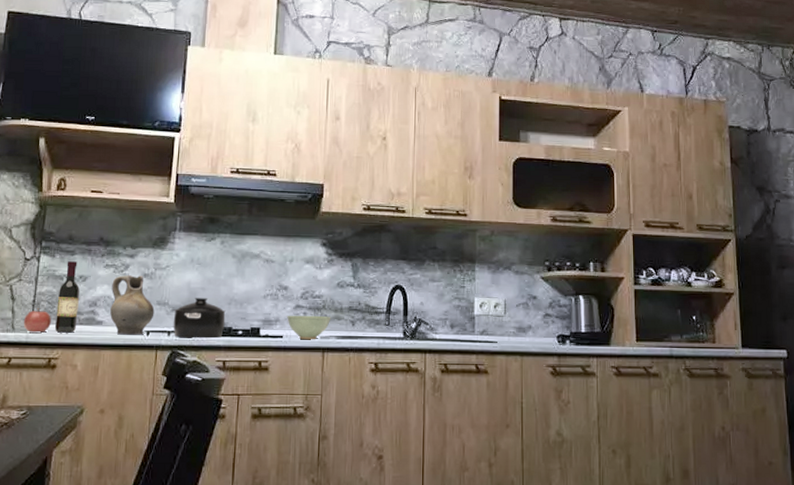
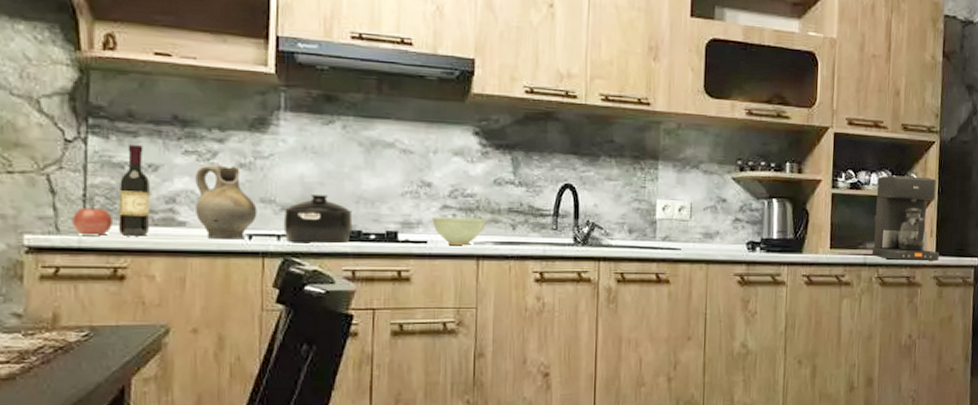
coffee maker: none [677,272,745,354] -> present [872,175,939,262]

